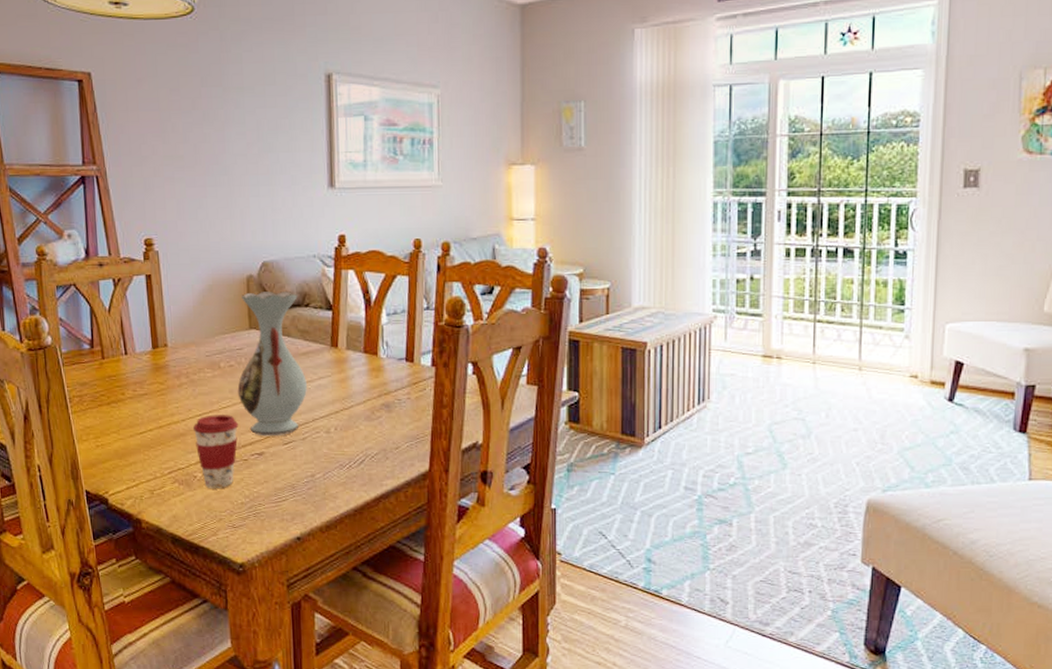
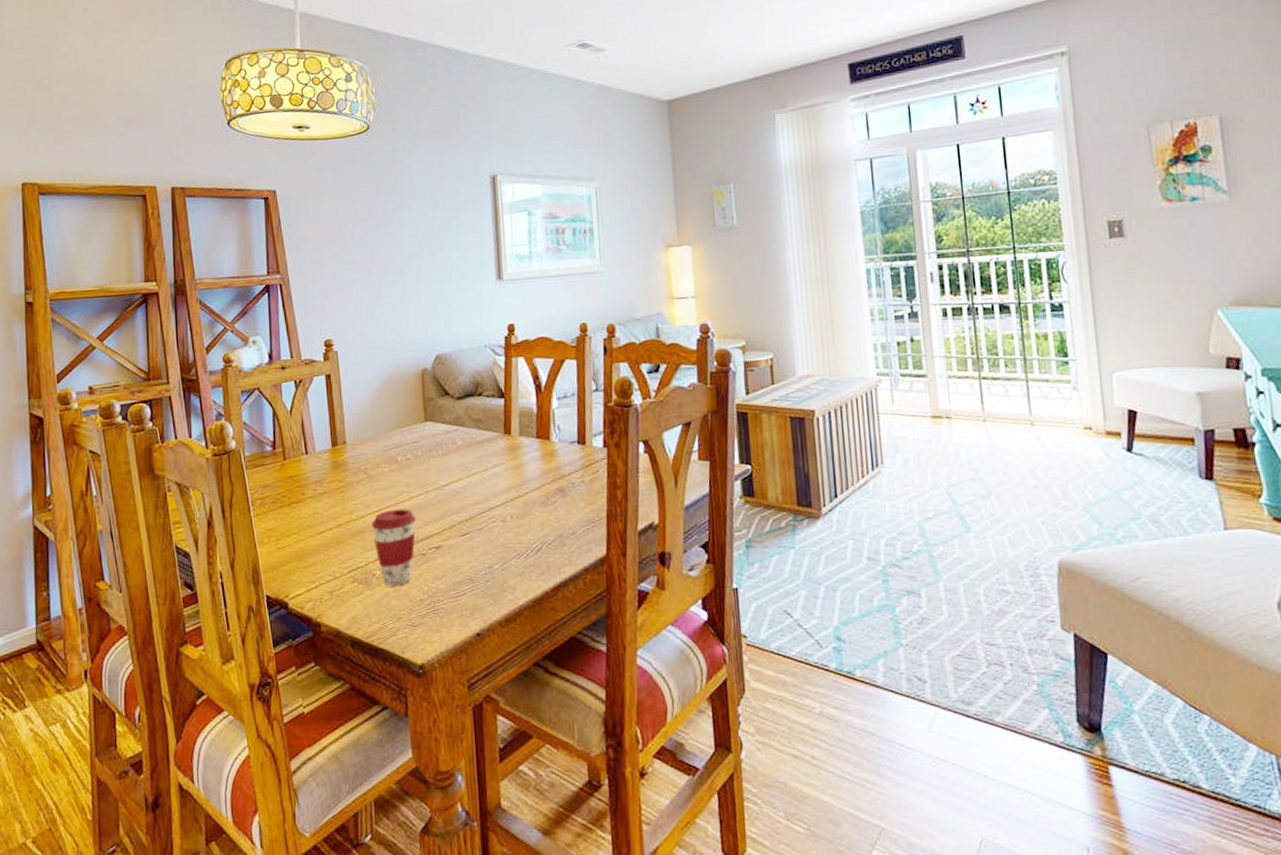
vase: present [237,290,307,437] -> none [414,381,482,529]

